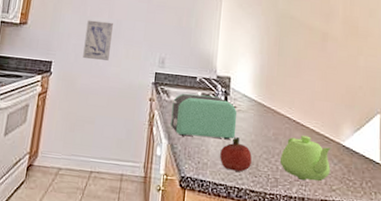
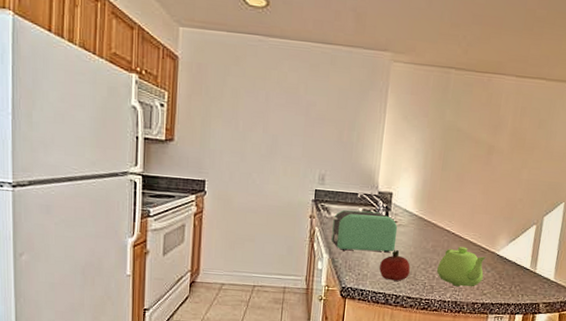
wall art: present [83,20,113,61] -> none [238,135,269,178]

